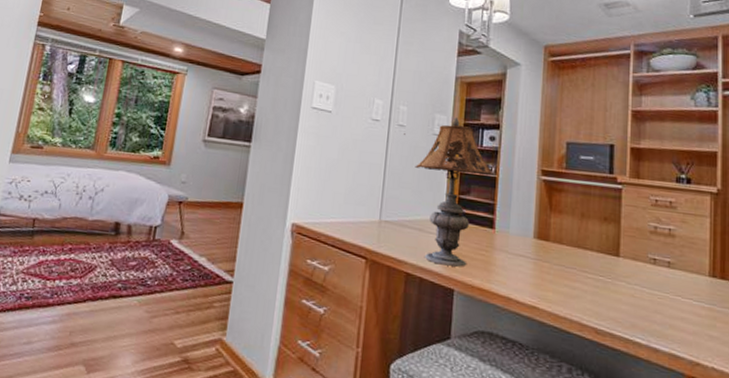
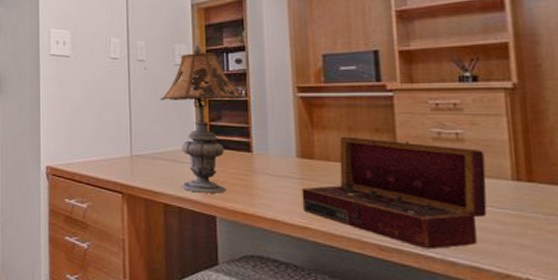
wooden box: none [533,221,689,336] -> present [301,136,487,250]

